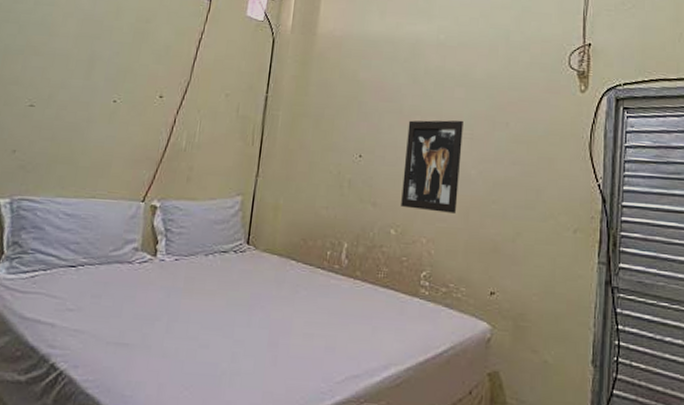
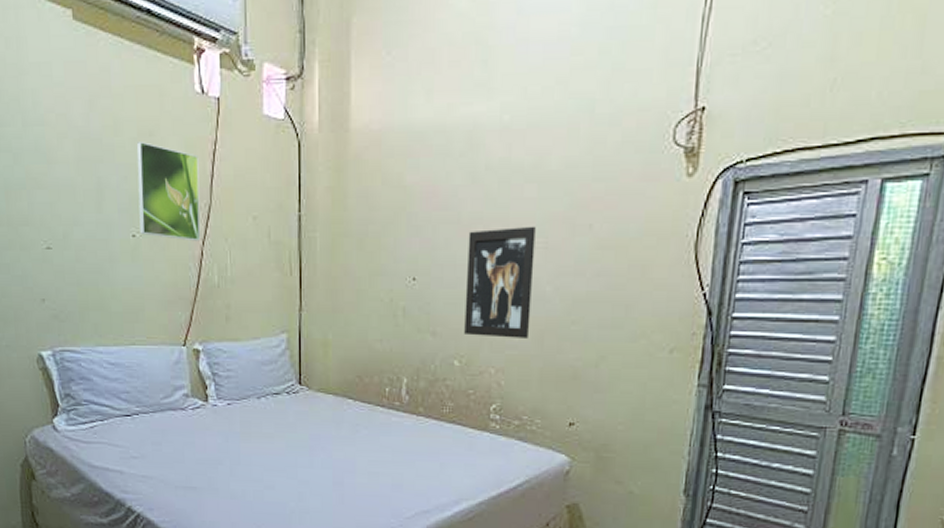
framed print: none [121,26,186,111] -> present [136,142,201,241]

